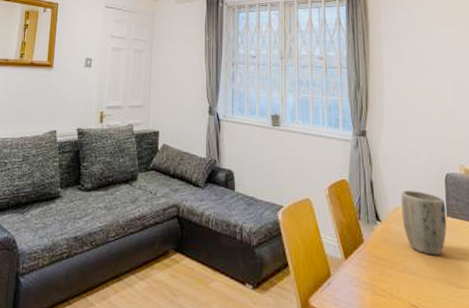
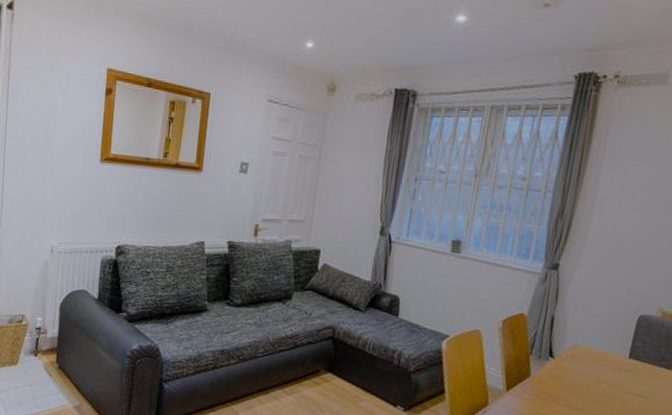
plant pot: present [401,190,447,256] -> none [577,329,631,395]

